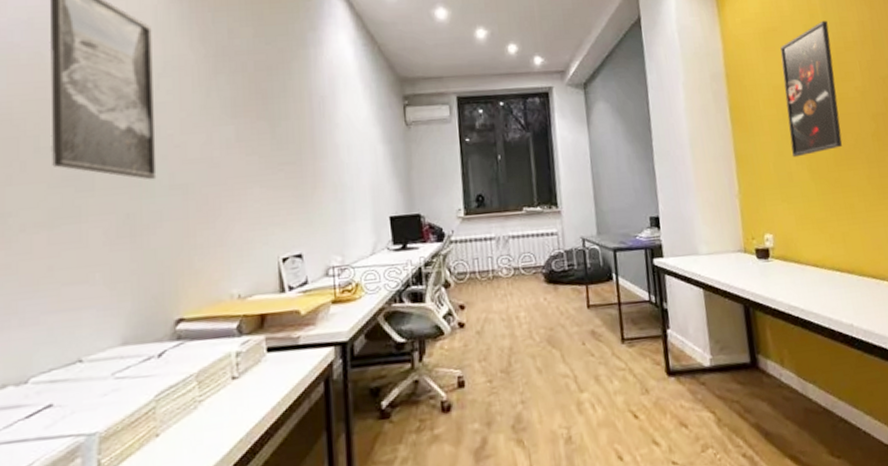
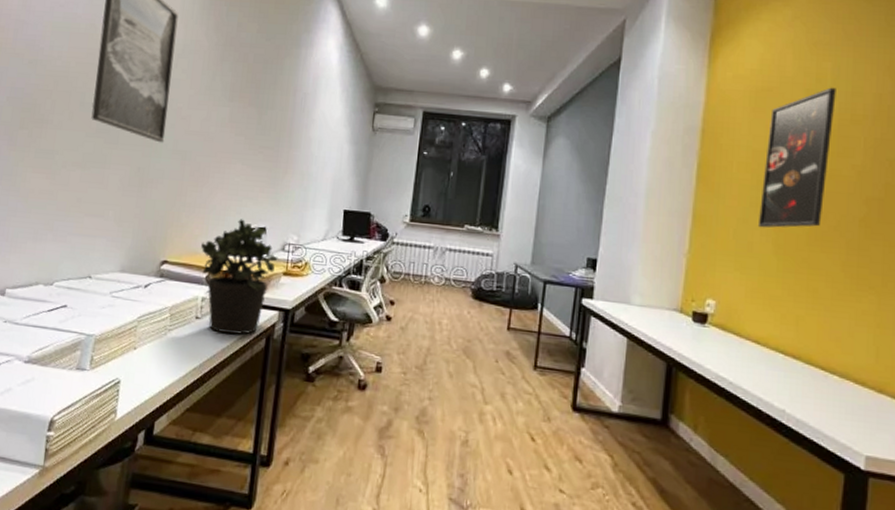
potted plant: none [223,250,323,389] -> present [200,219,278,335]

